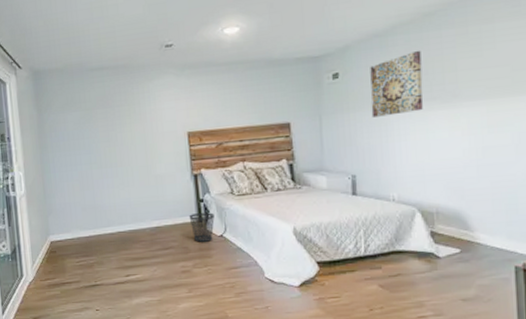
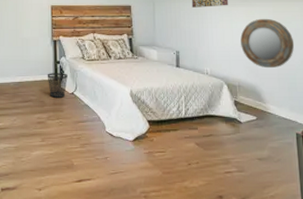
home mirror: none [440,122,517,188] -> present [240,18,295,69]

